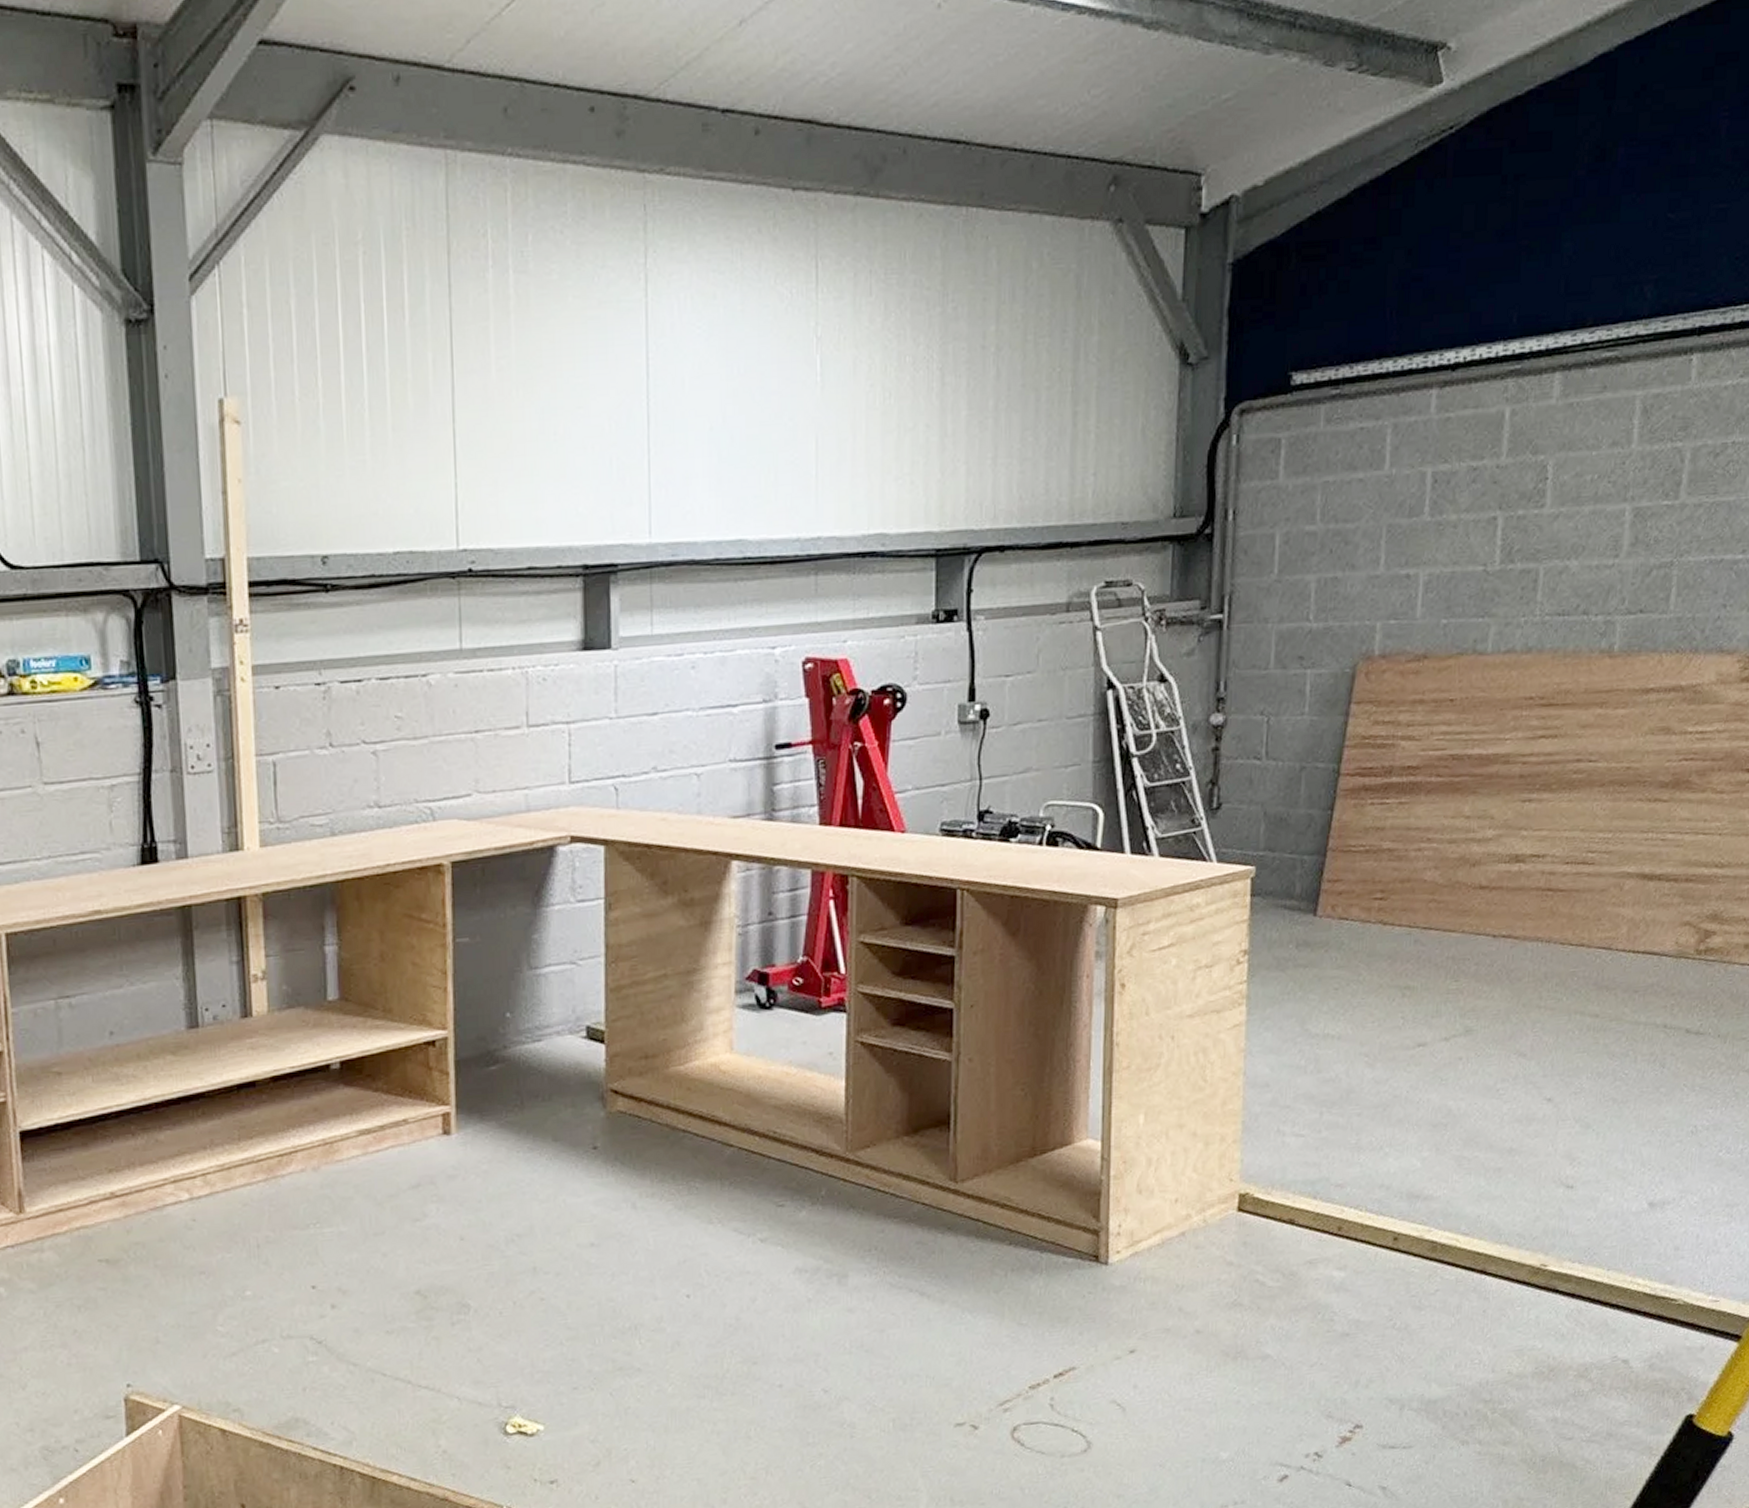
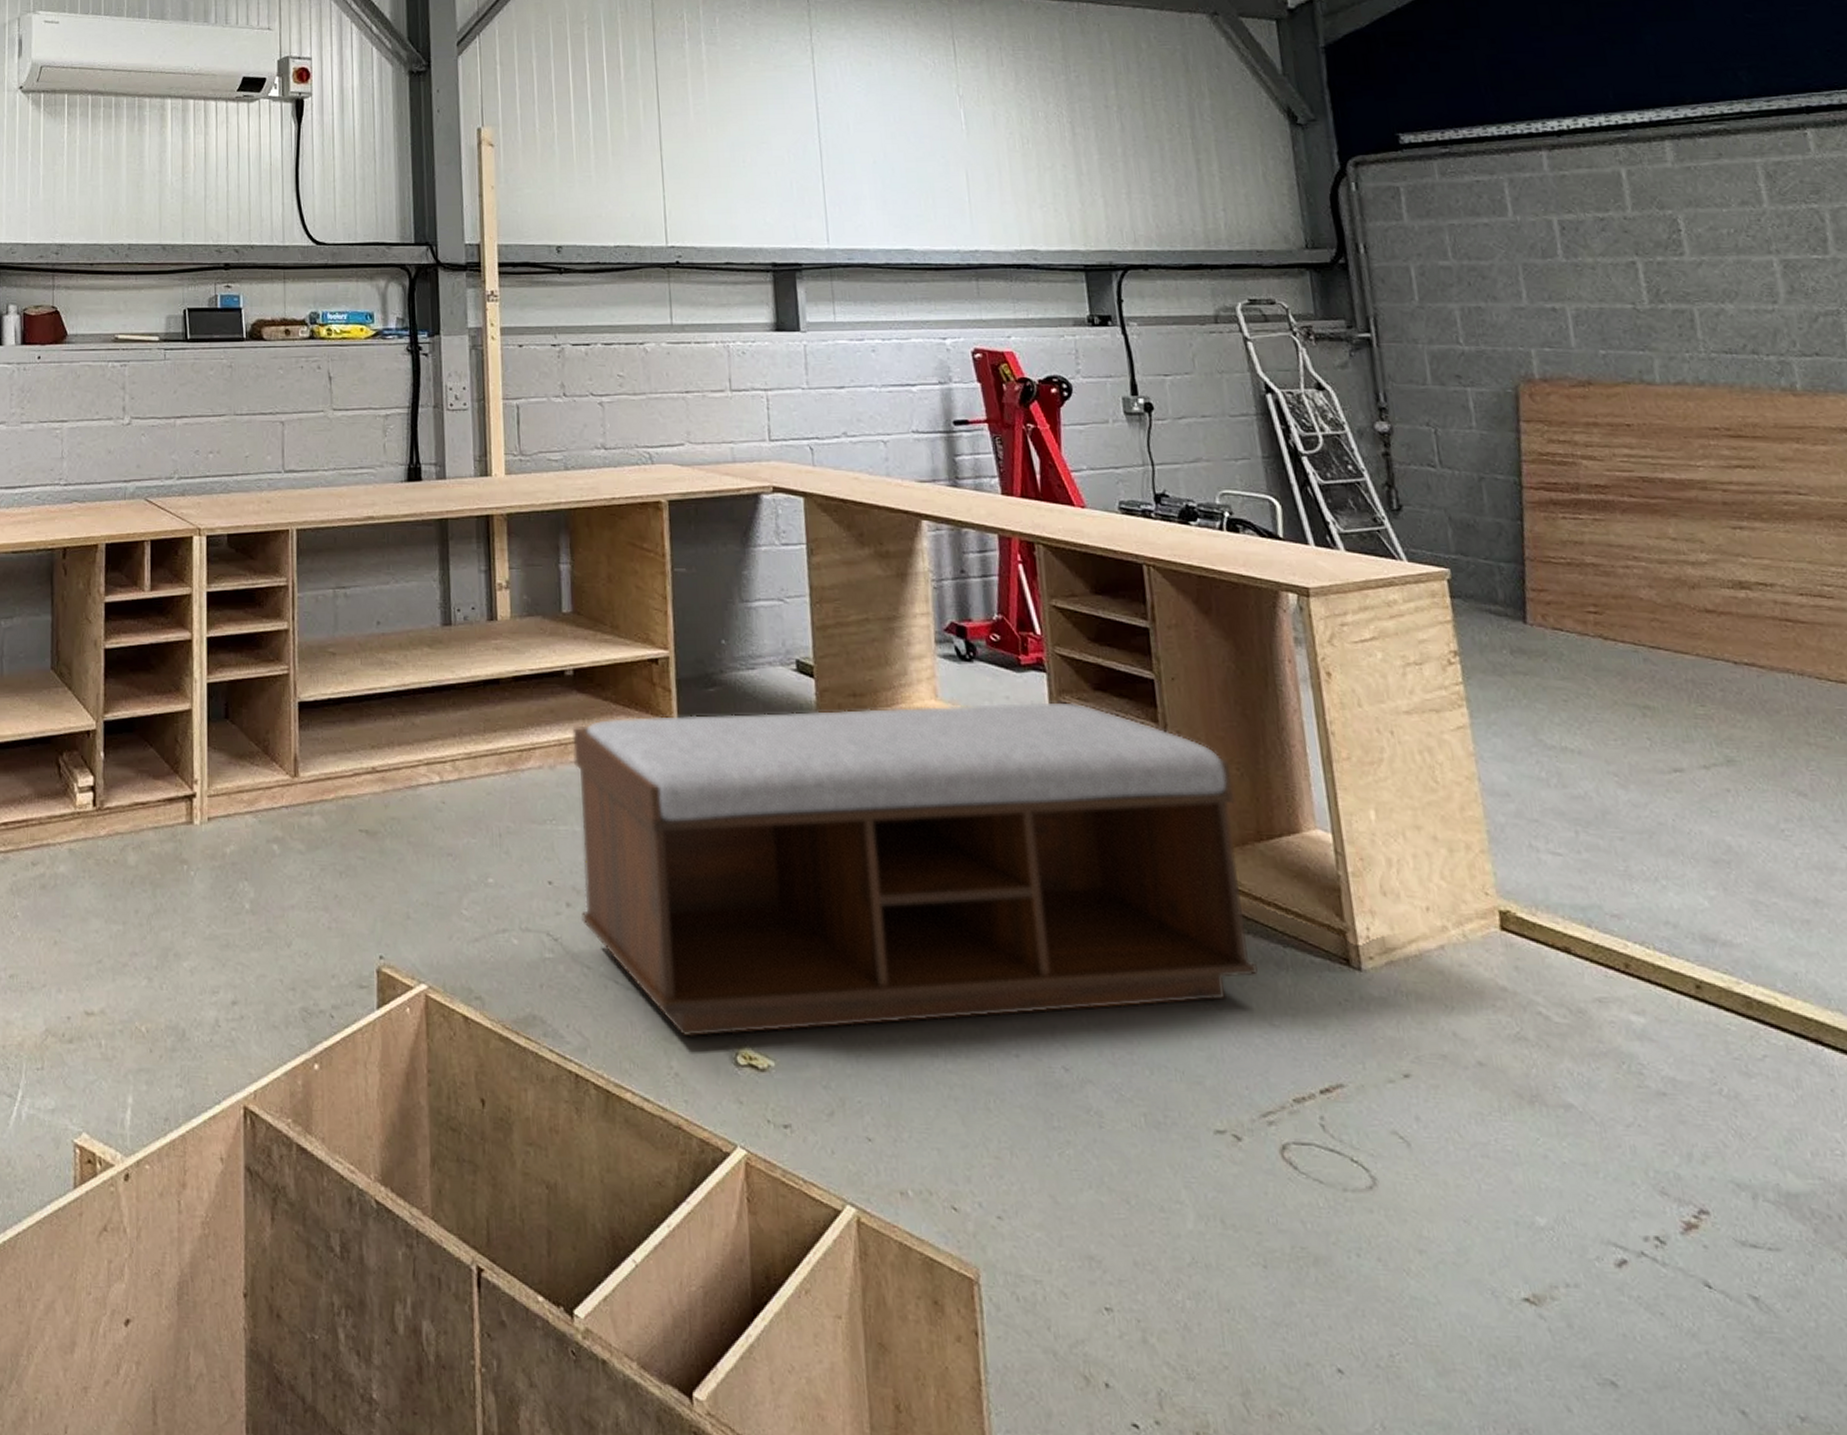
bench: none [338,1041,1016,1416] -> present [572,702,1258,1037]

